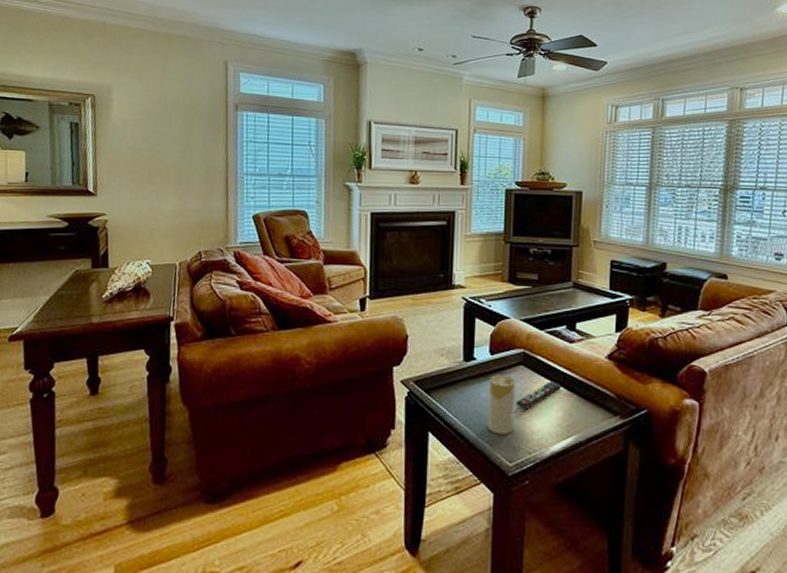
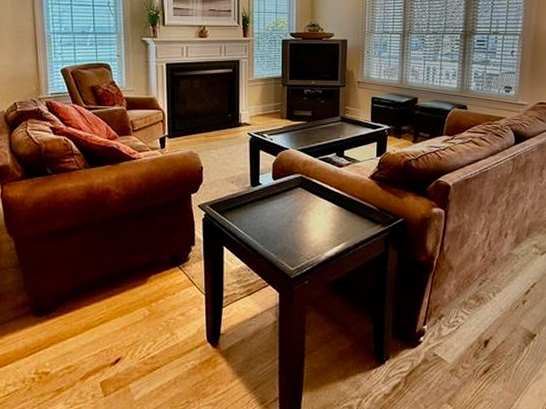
candle: present [488,375,516,435] -> none [273,196,295,245]
remote control: present [515,381,562,409] -> none [295,199,334,223]

